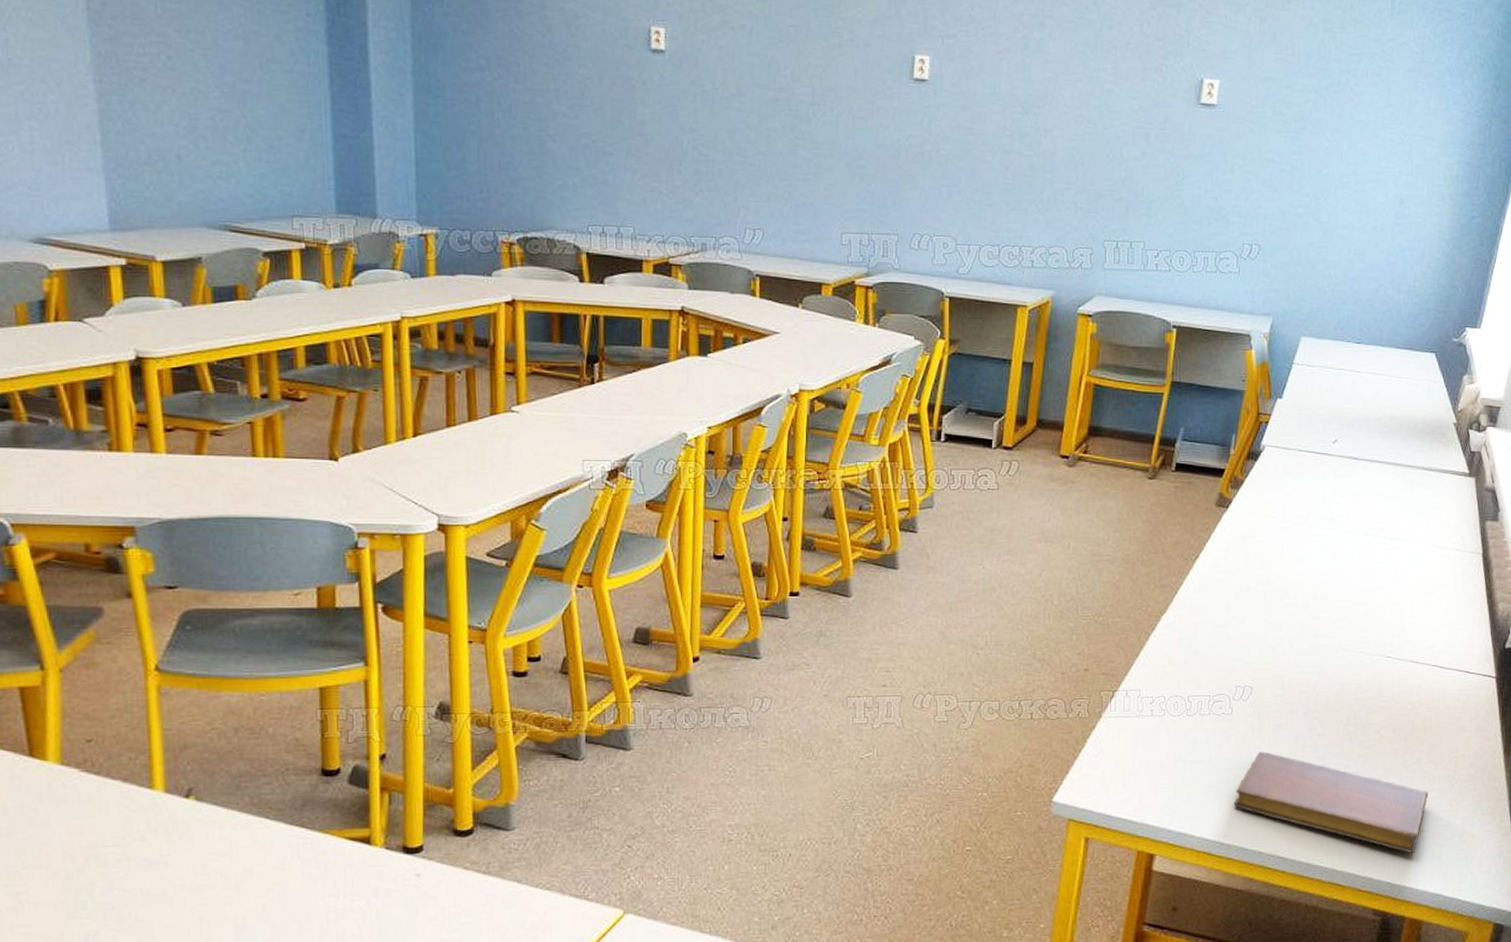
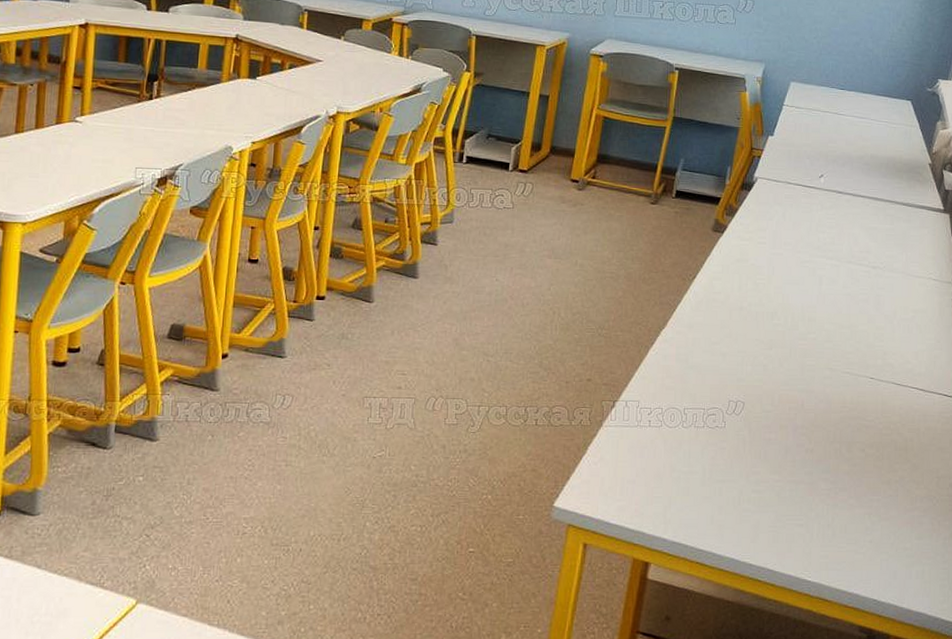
notebook: present [1235,751,1428,854] -> none [727,465,911,571]

